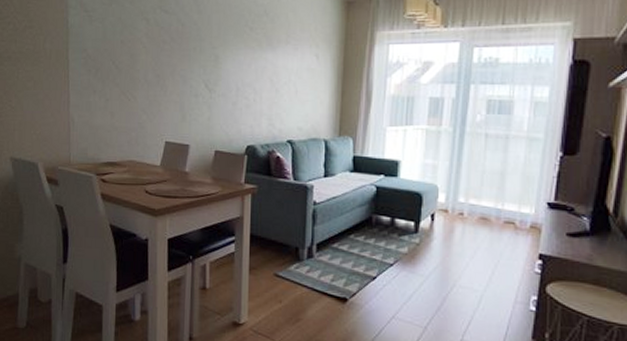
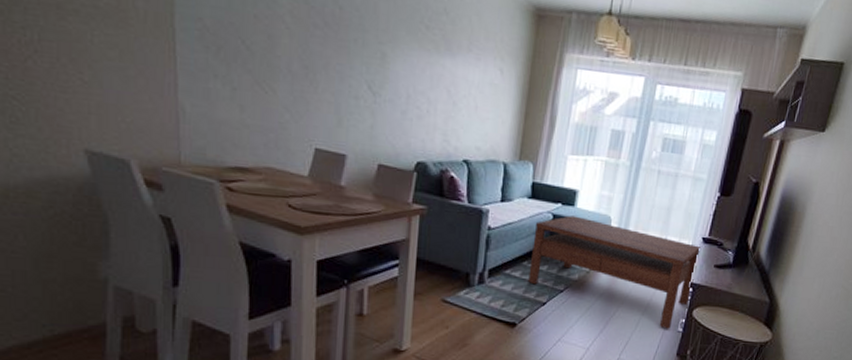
coffee table: none [356,187,548,308] -> present [528,216,702,329]

